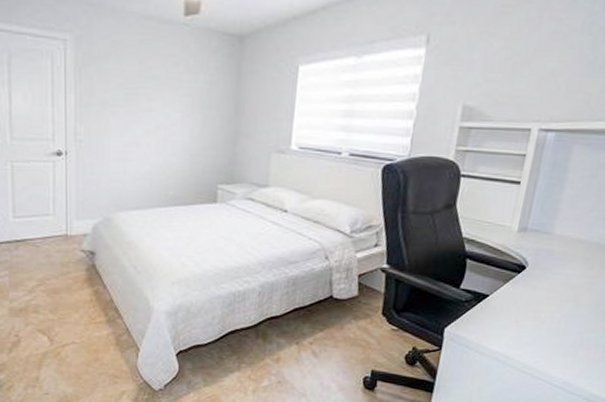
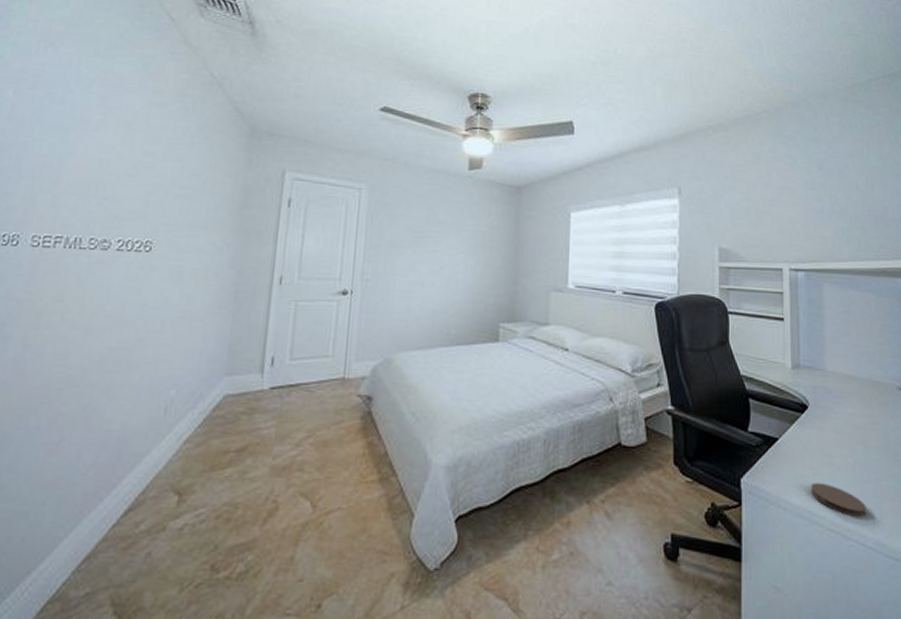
coaster: none [511,333,563,362] -> present [811,482,867,518]

